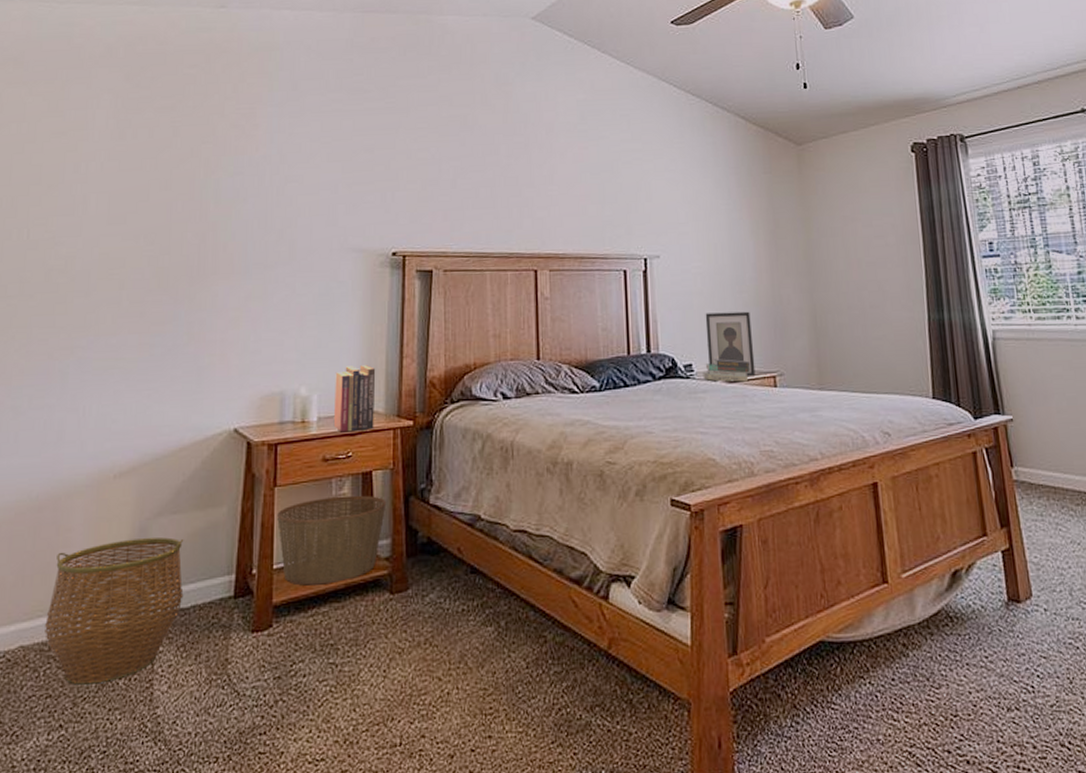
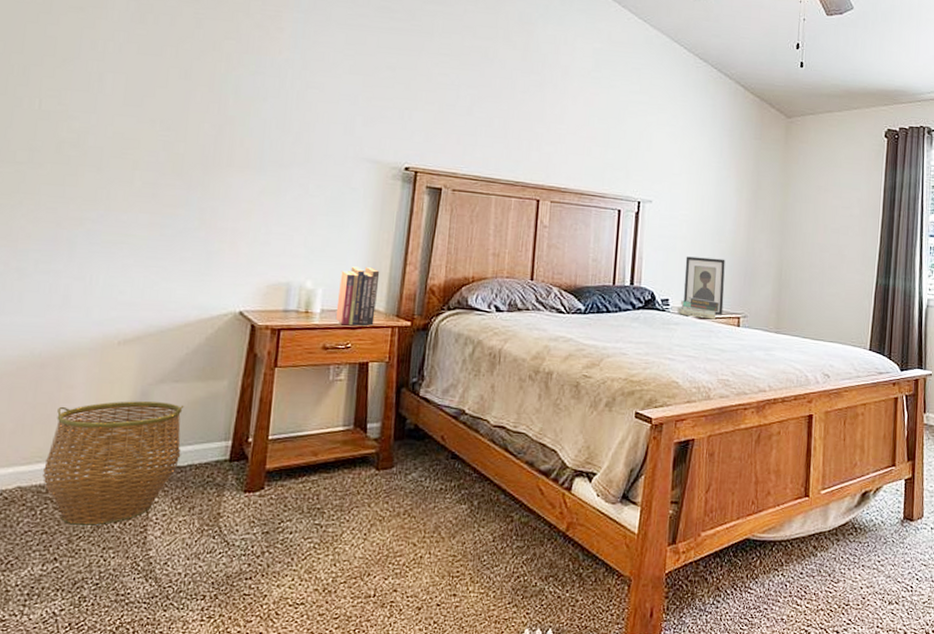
basket: present [277,495,387,586] -> none [275,381,380,457]

